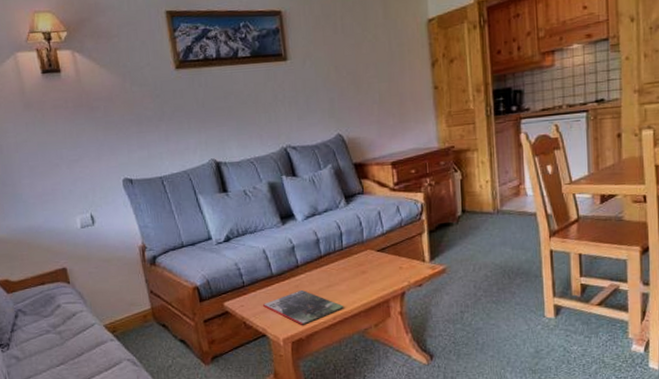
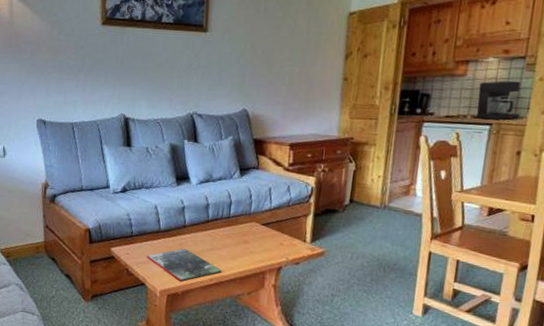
coffee maker: none [569,63,613,107] -> present [476,80,521,121]

